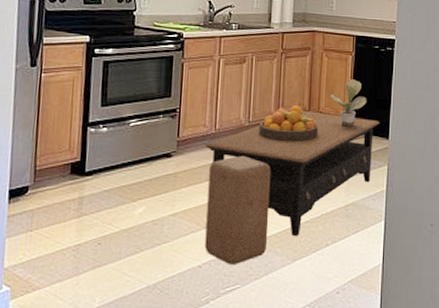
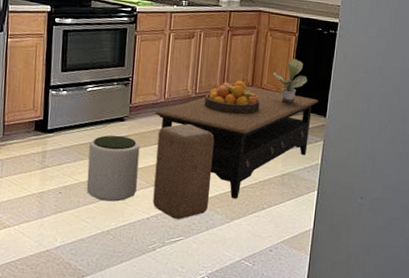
plant pot: none [129,173,189,250] -> present [86,135,140,202]

